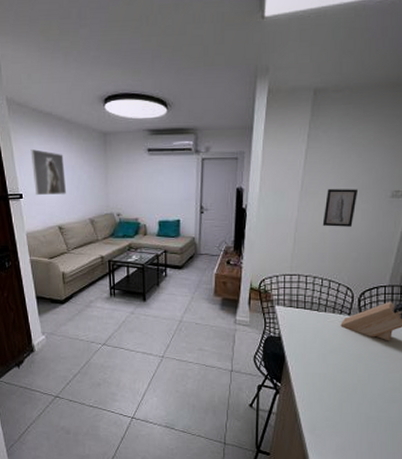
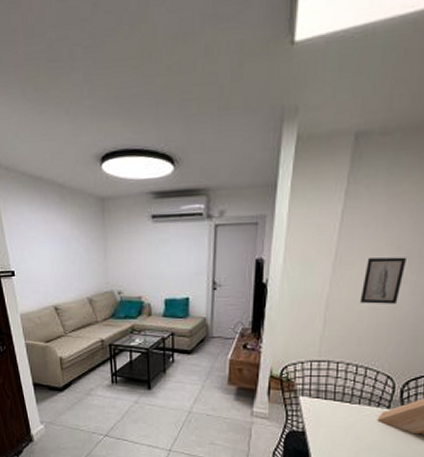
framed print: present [30,149,66,195] -> none [21,220,61,272]

